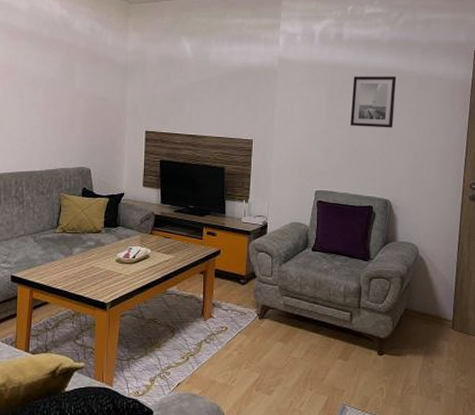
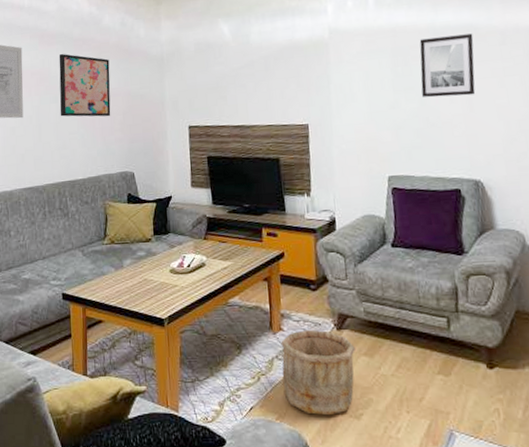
wall art: none [23,51,76,115] -> present [59,54,111,117]
wooden bucket: none [208,318,273,392] -> present [280,329,355,416]

